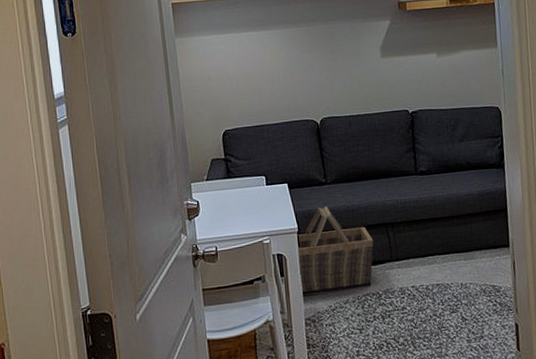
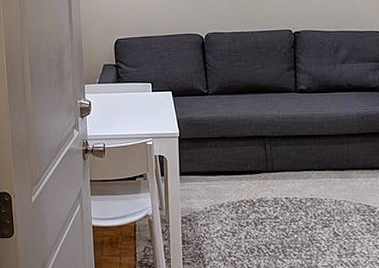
basket: present [296,206,374,297] -> none [177,116,251,197]

